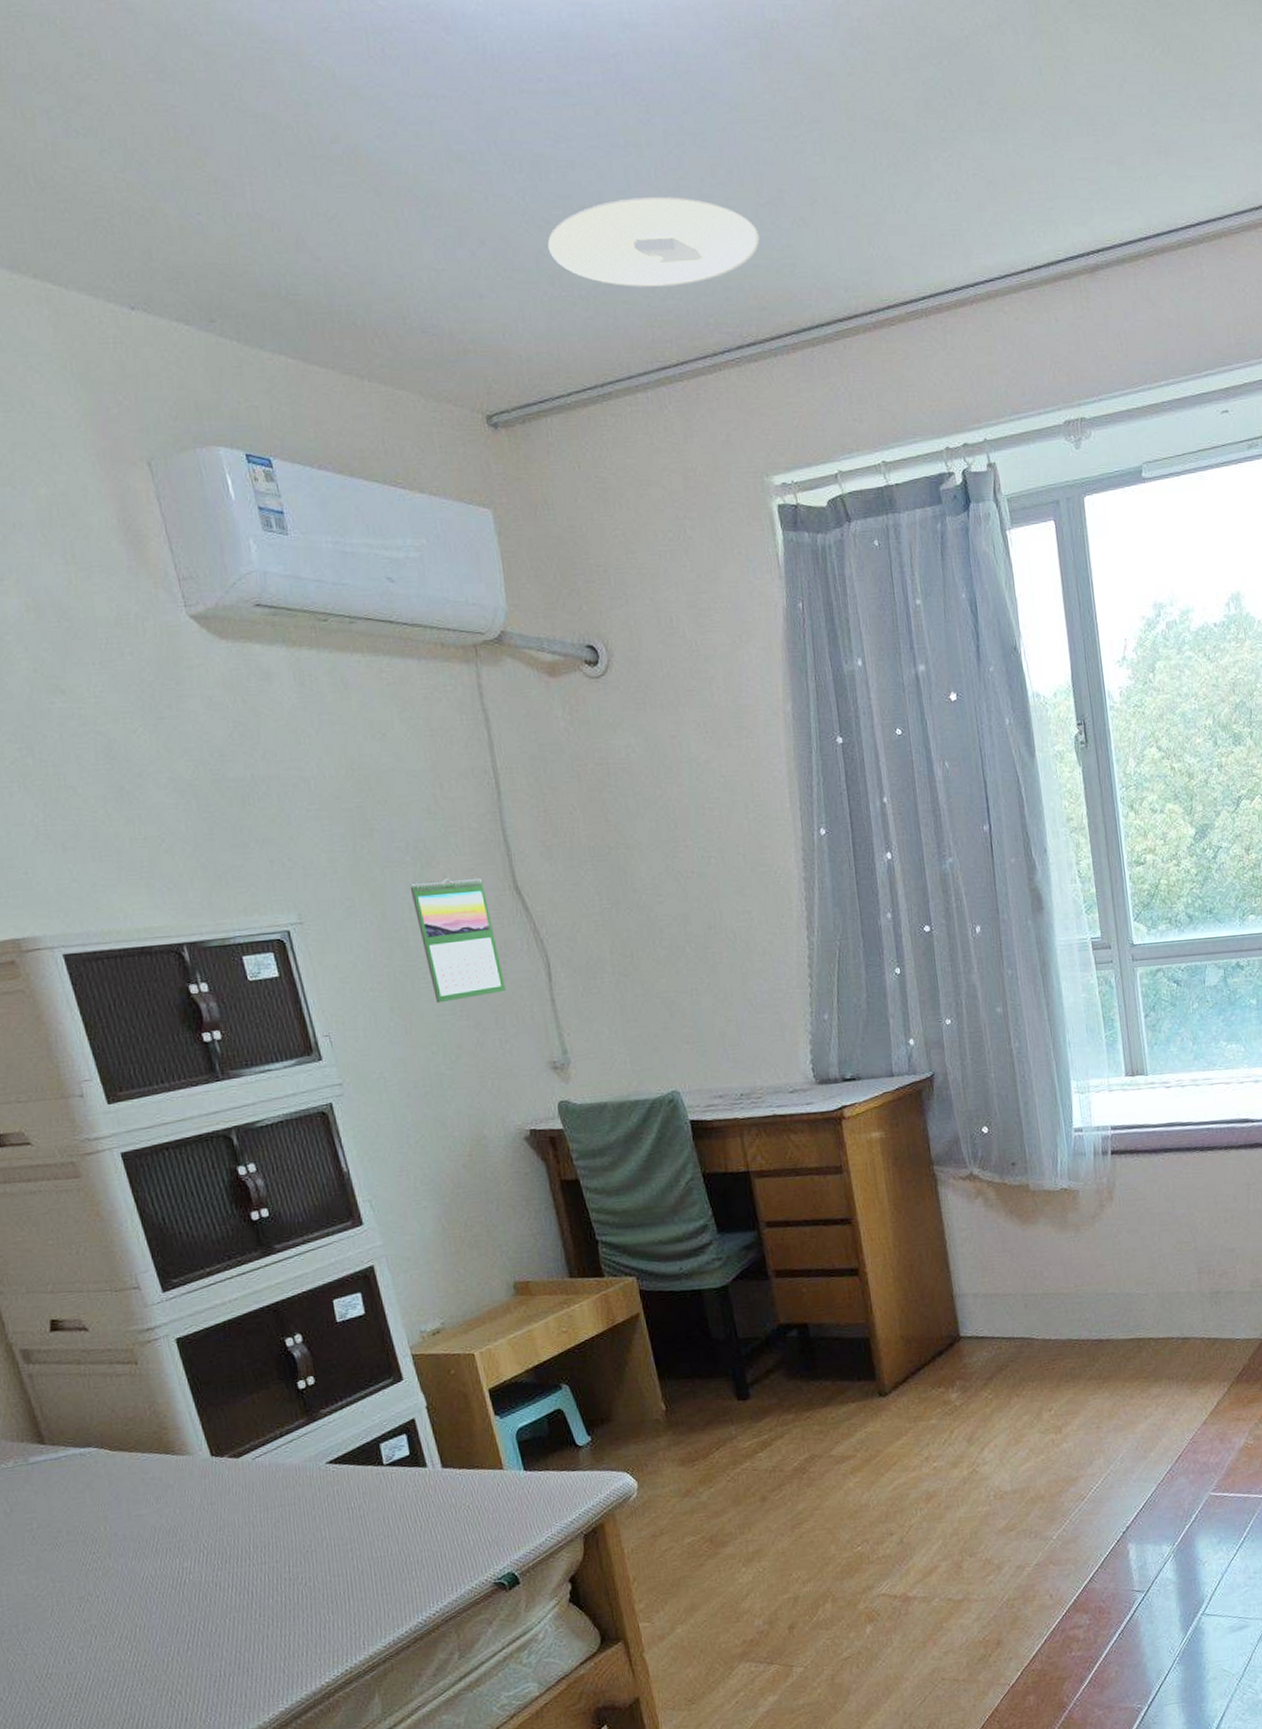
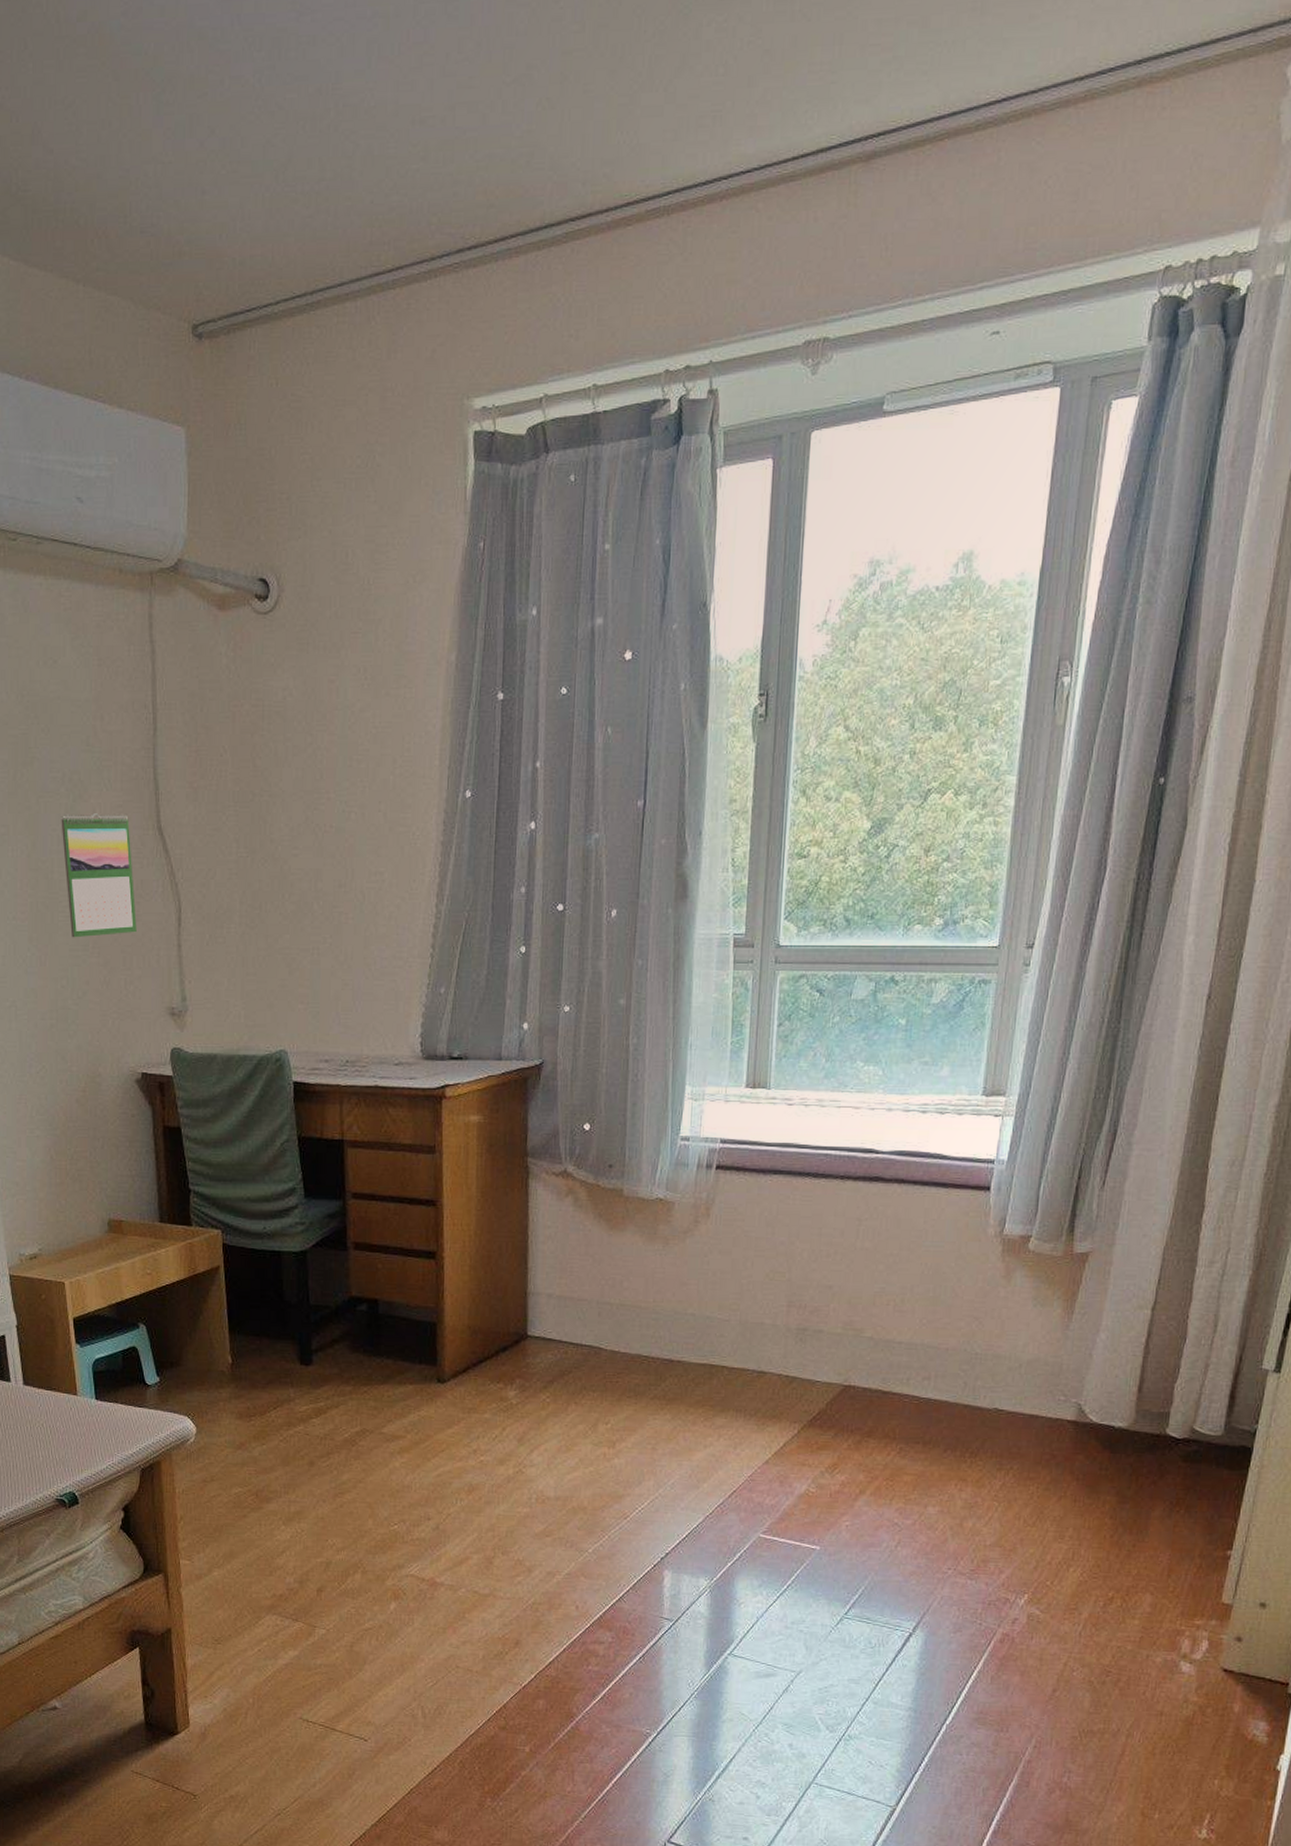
ceiling light: present [547,197,760,287] -> none [277,76,500,181]

